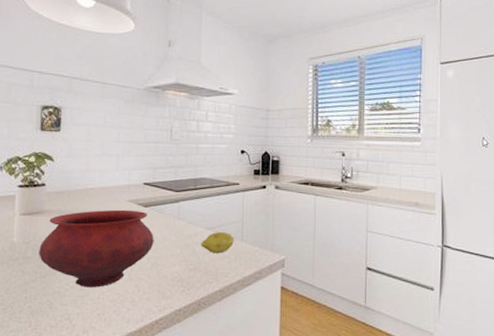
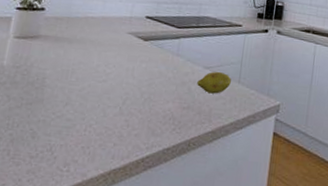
bowl: present [39,209,154,288] -> none [28,39,151,120]

